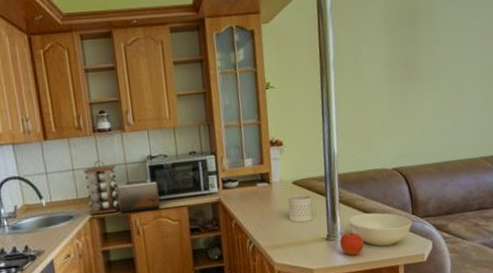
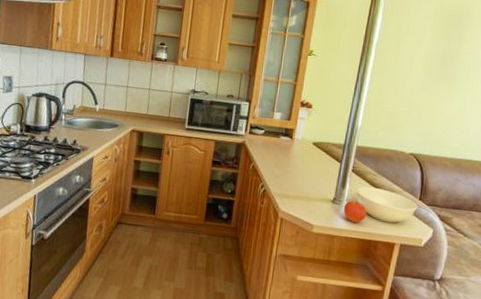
spice rack: present [83,159,120,215] -> none [132,83,162,131]
toaster: present [116,178,161,213] -> none [156,105,196,137]
mug: present [287,194,313,223] -> none [302,154,328,182]

